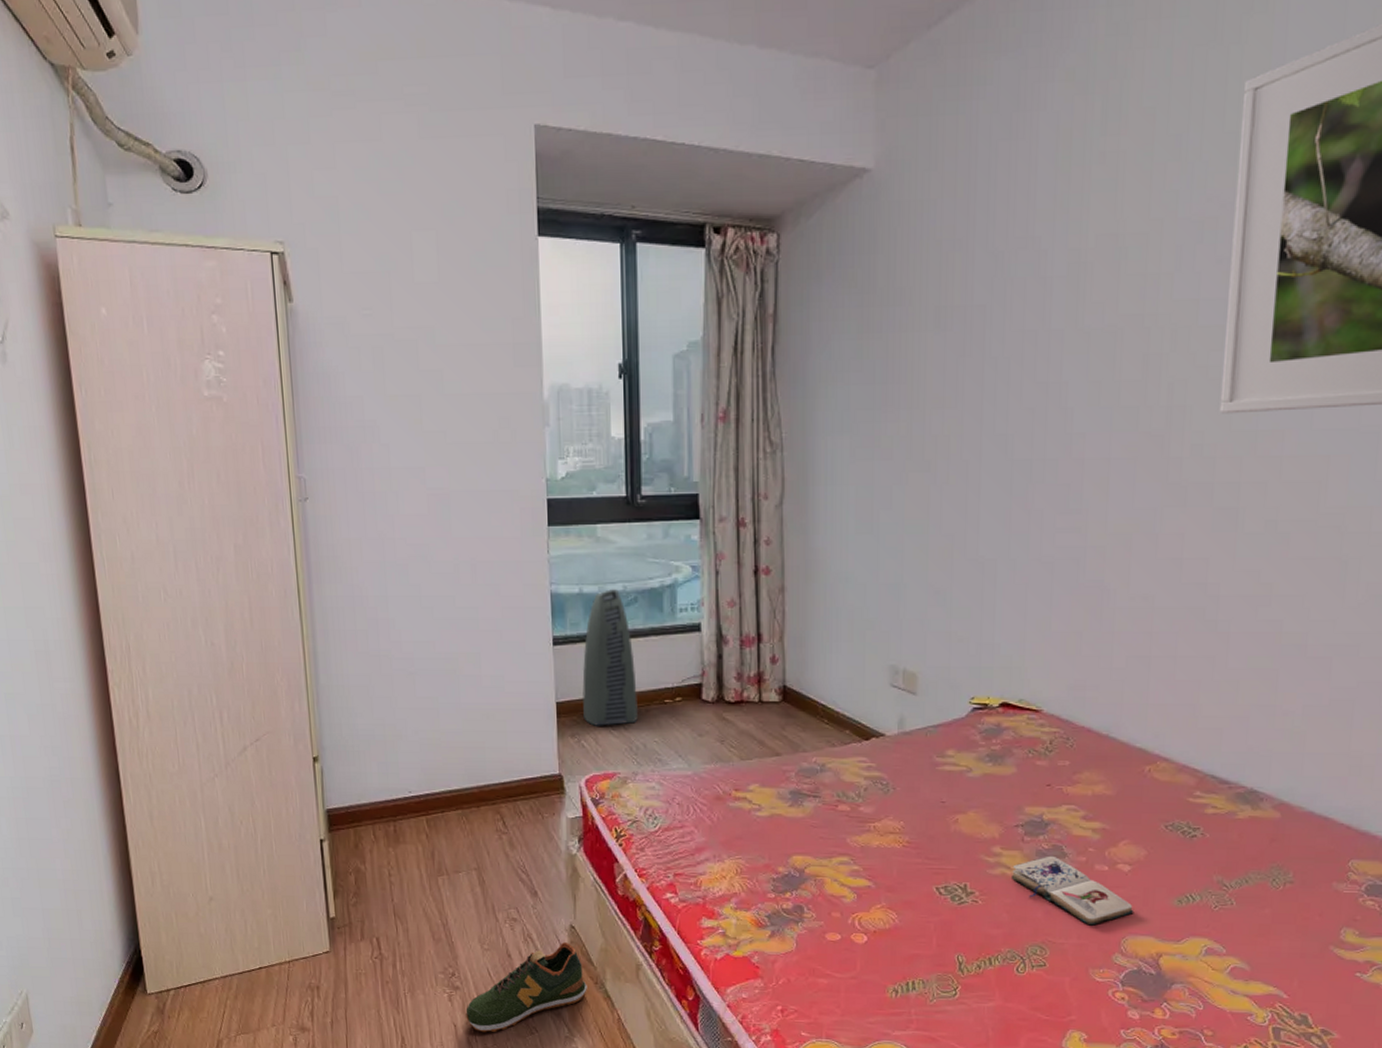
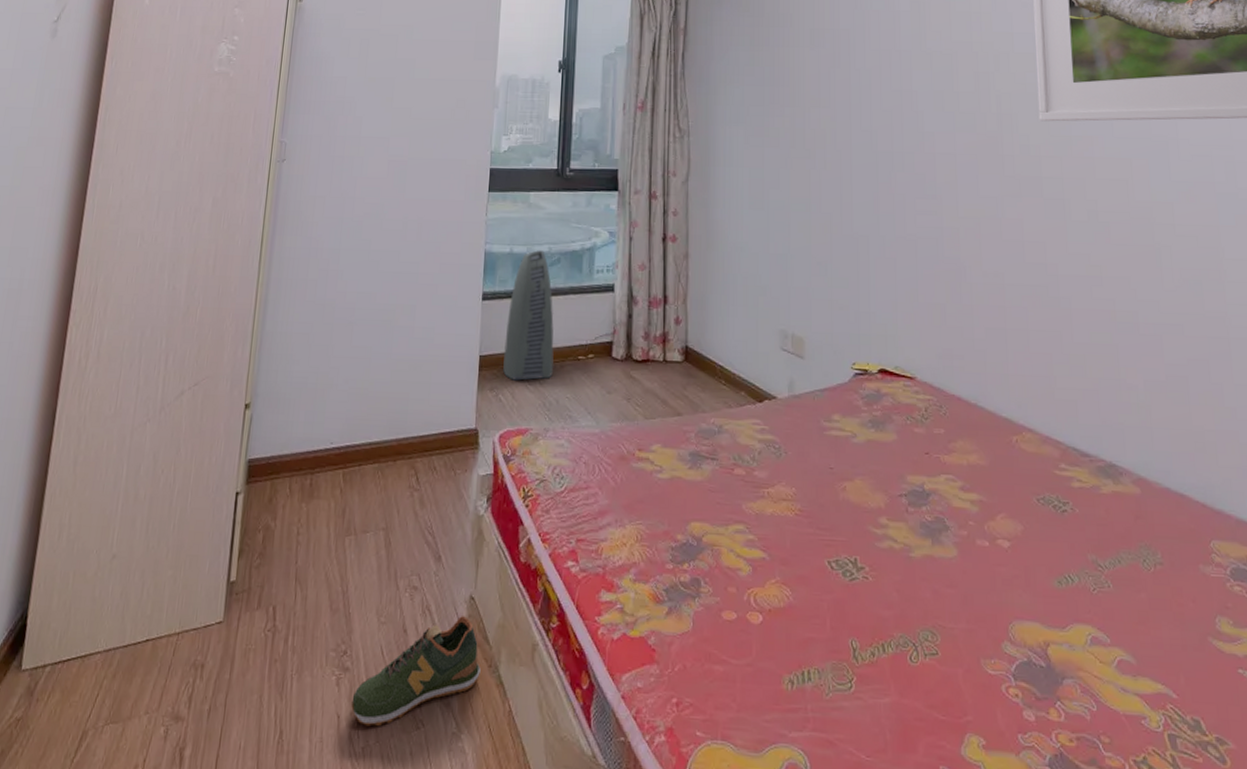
paperback book: present [1012,855,1133,926] -> none [899,528,1017,608]

